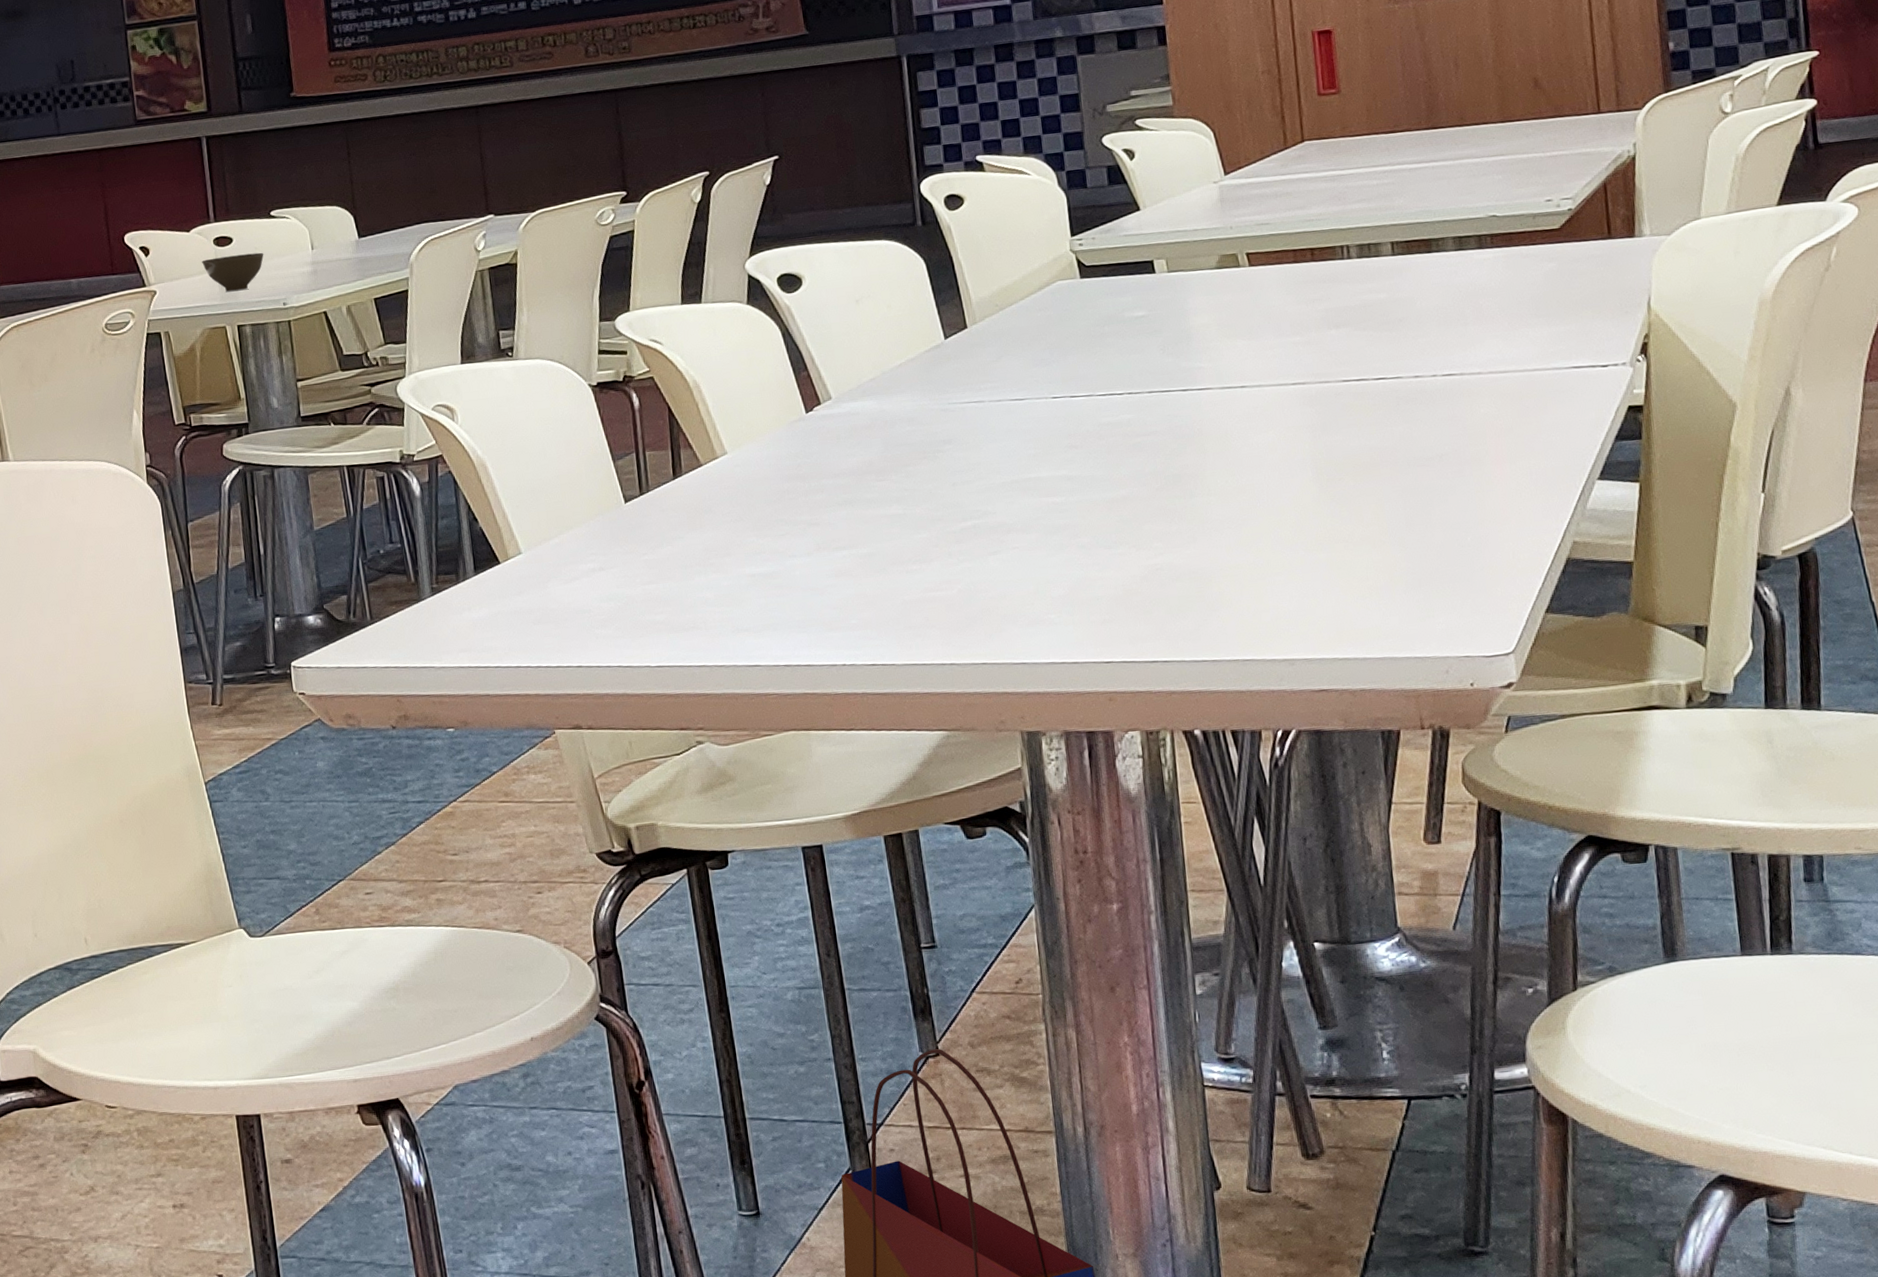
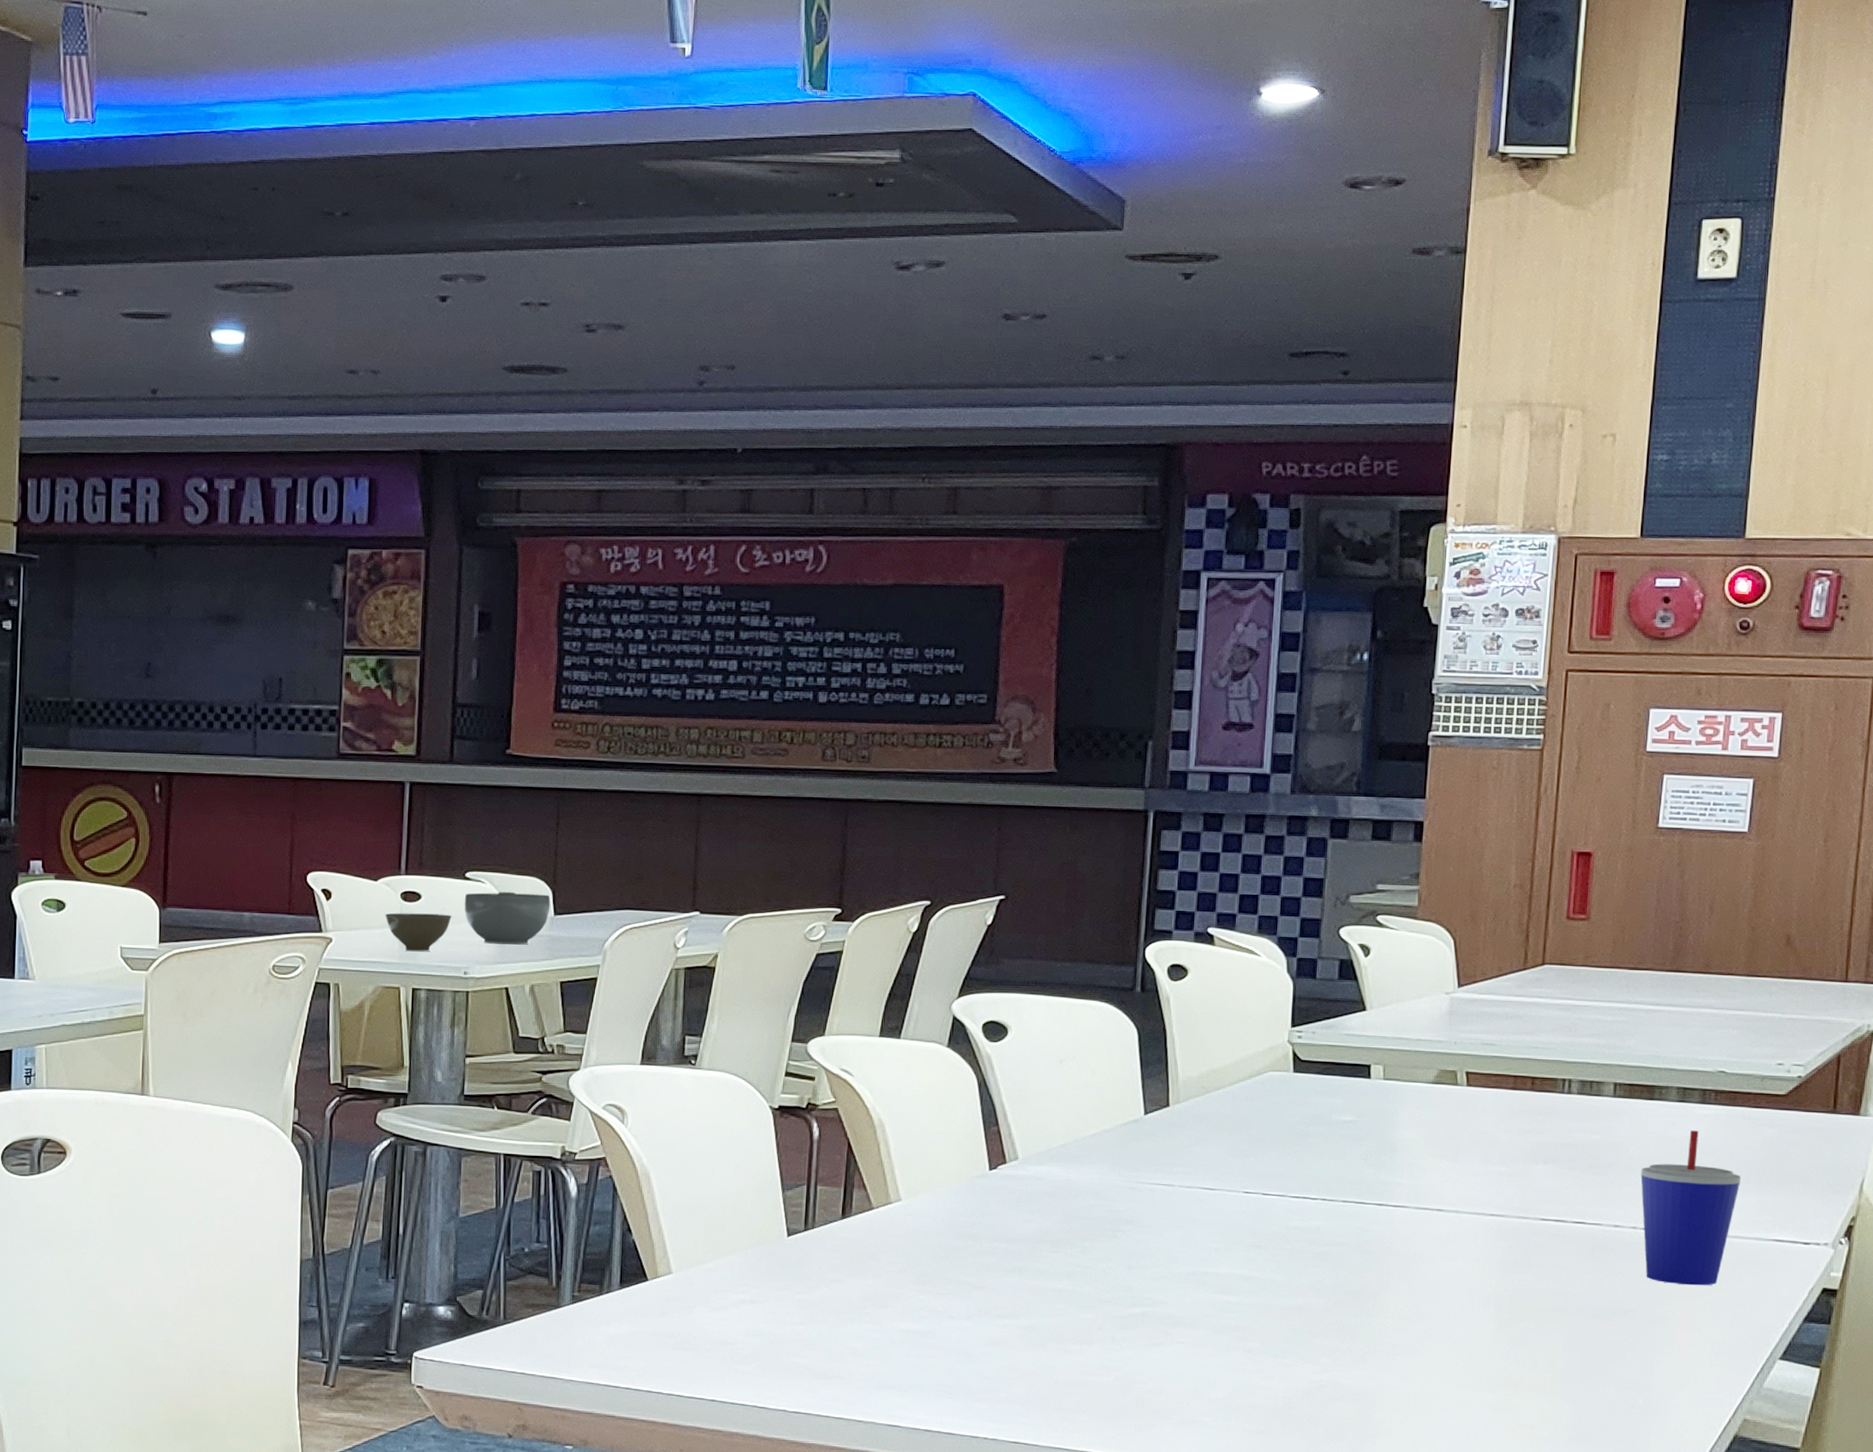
soup bowl: none [272,220,354,274] -> present [464,892,551,945]
beverage cup: none [1431,275,1530,424] -> present [1640,1130,1741,1286]

